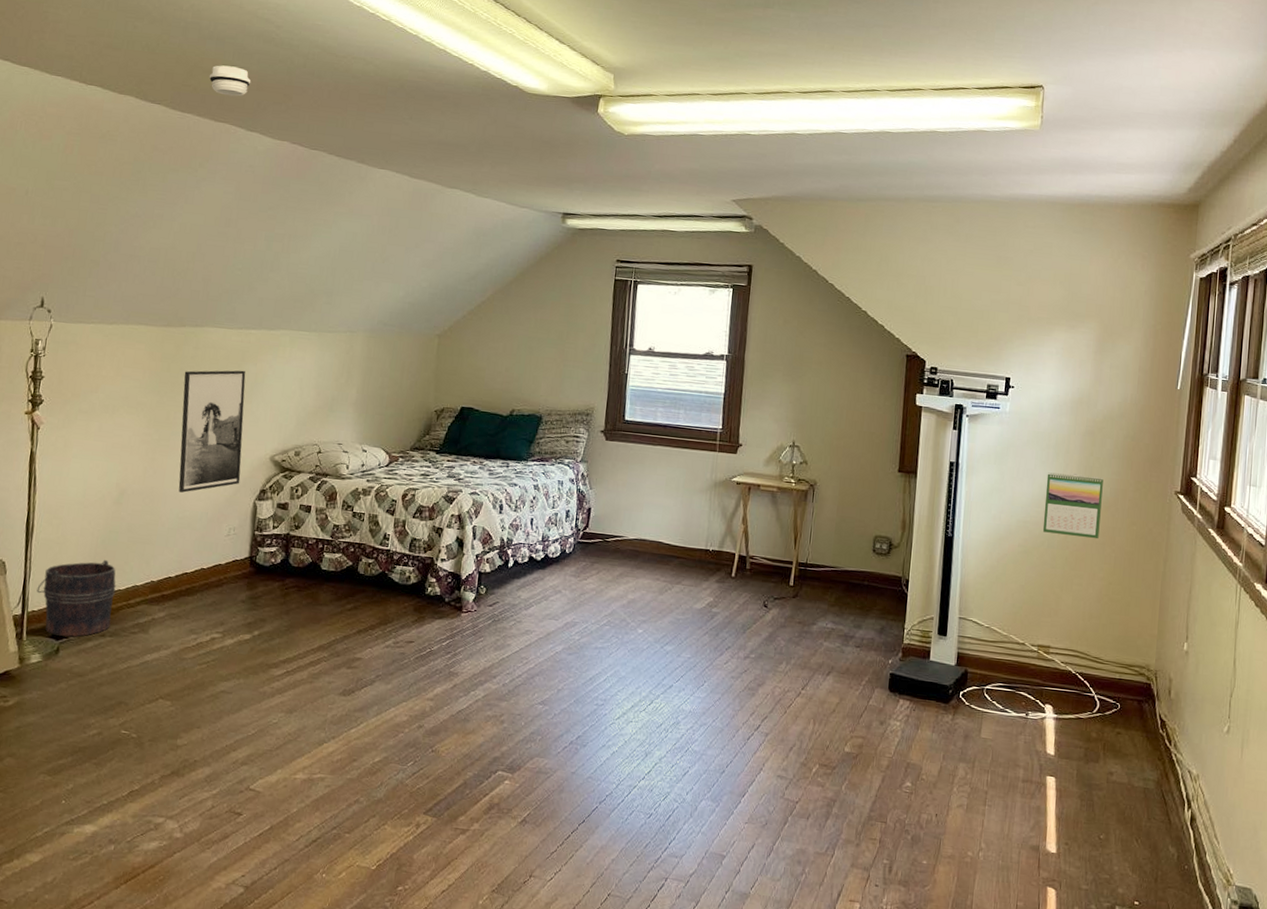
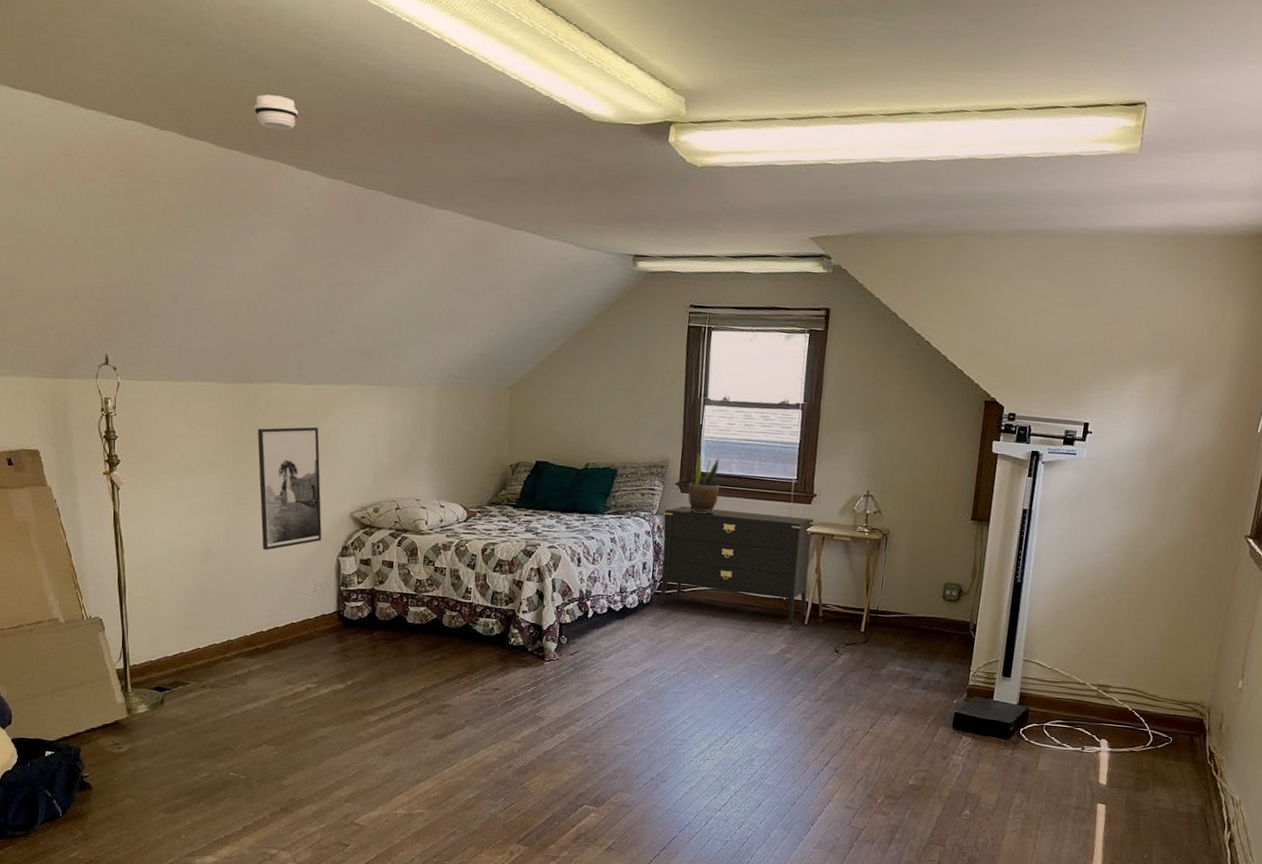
bucket: present [36,559,116,637] -> none [136,615,211,689]
dresser: none [582,453,739,576] -> present [659,505,813,624]
potted plant: none [613,402,645,462] -> present [688,453,720,514]
calendar: present [1042,472,1103,539] -> none [1110,518,1175,584]

